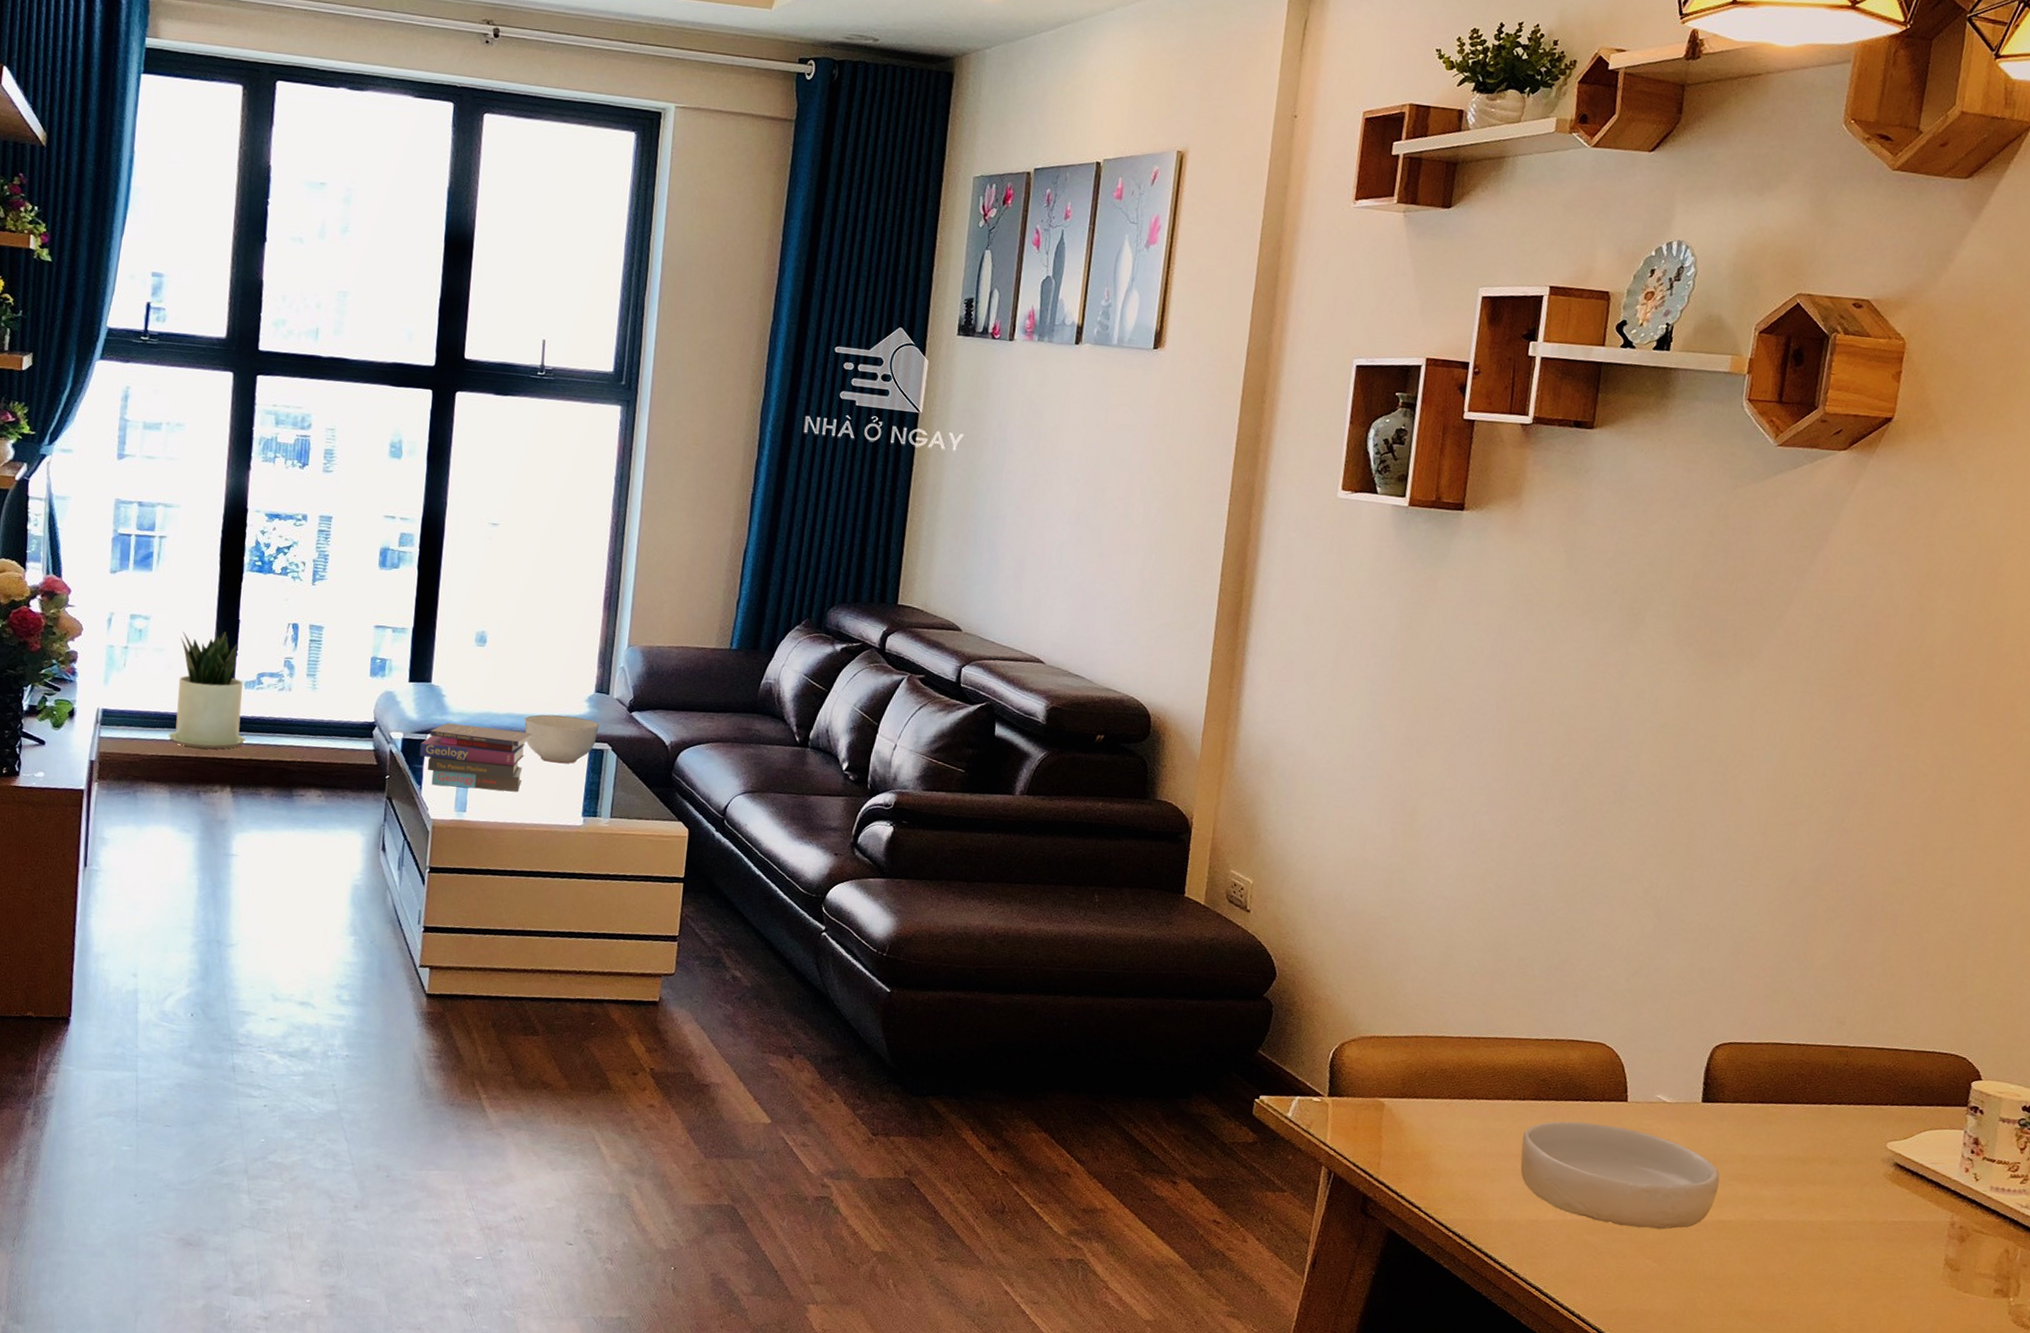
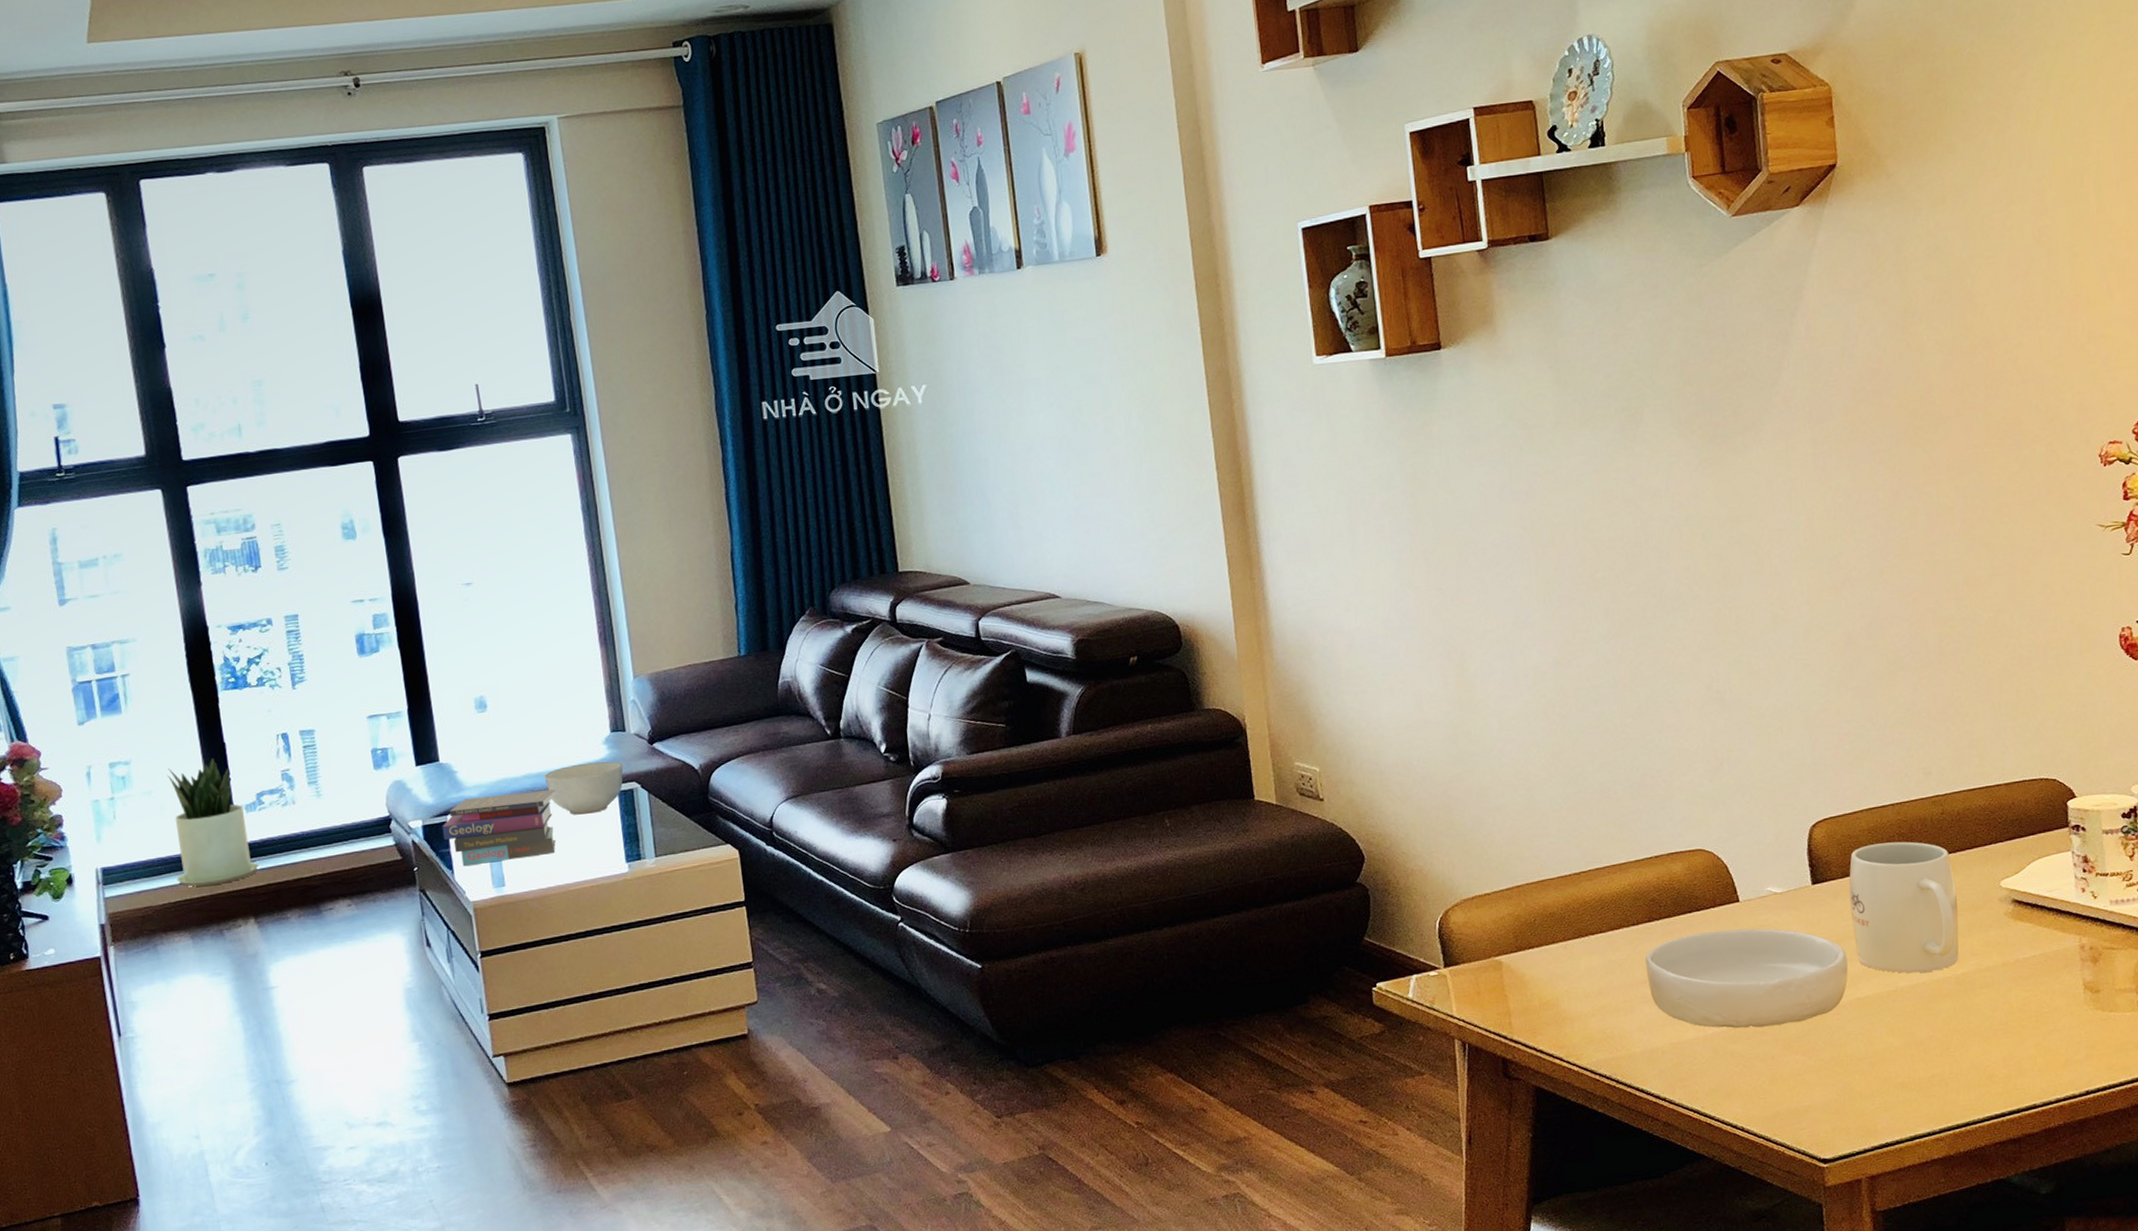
mug: none [1729,1077,1844,1213] -> present [1849,841,1959,973]

